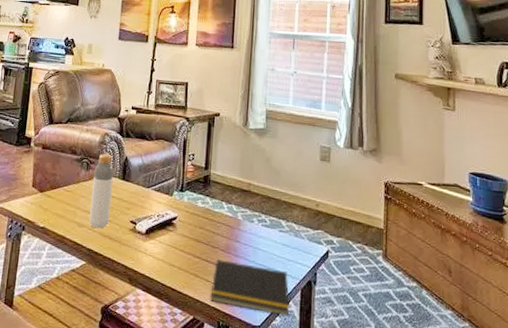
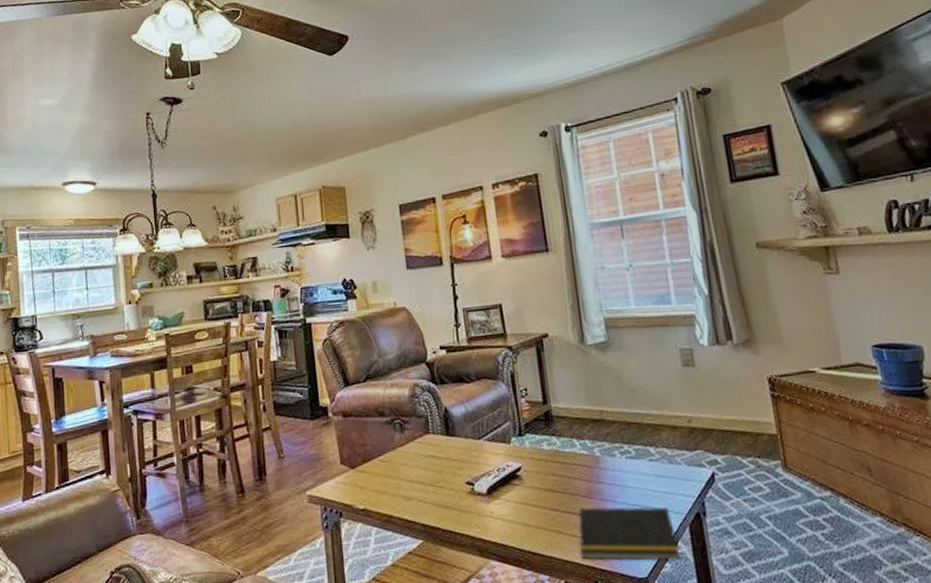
bottle: present [89,153,114,229] -> none [410,407,441,499]

